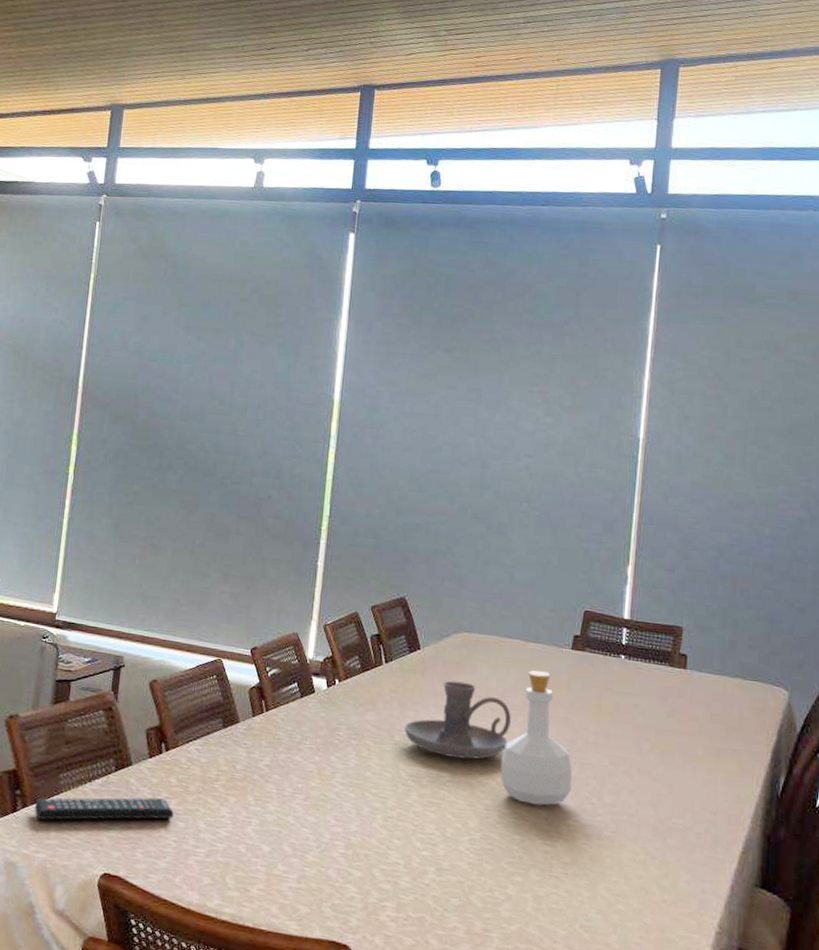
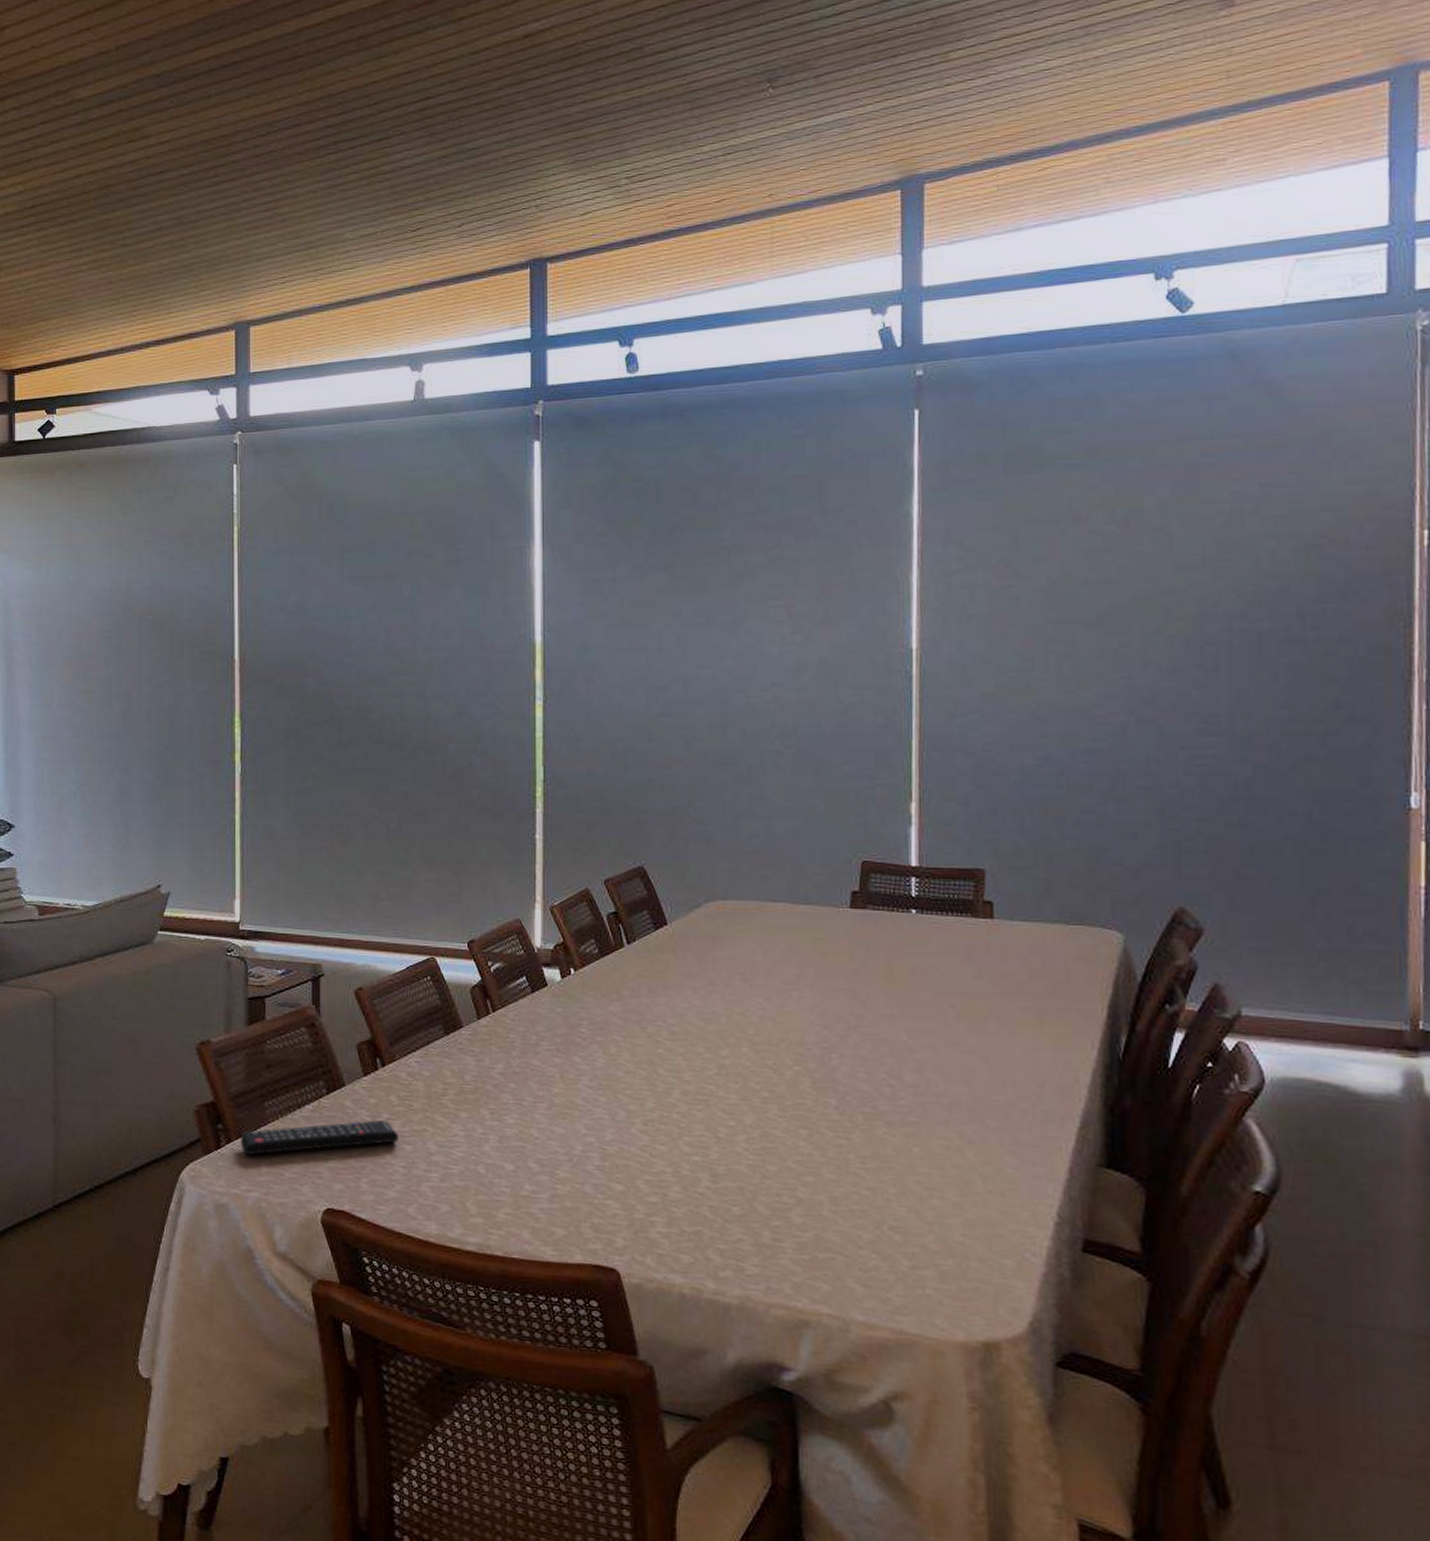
candle holder: present [405,680,511,760] -> none [658,957,784,1047]
bottle: present [500,670,573,806] -> none [776,937,865,1093]

